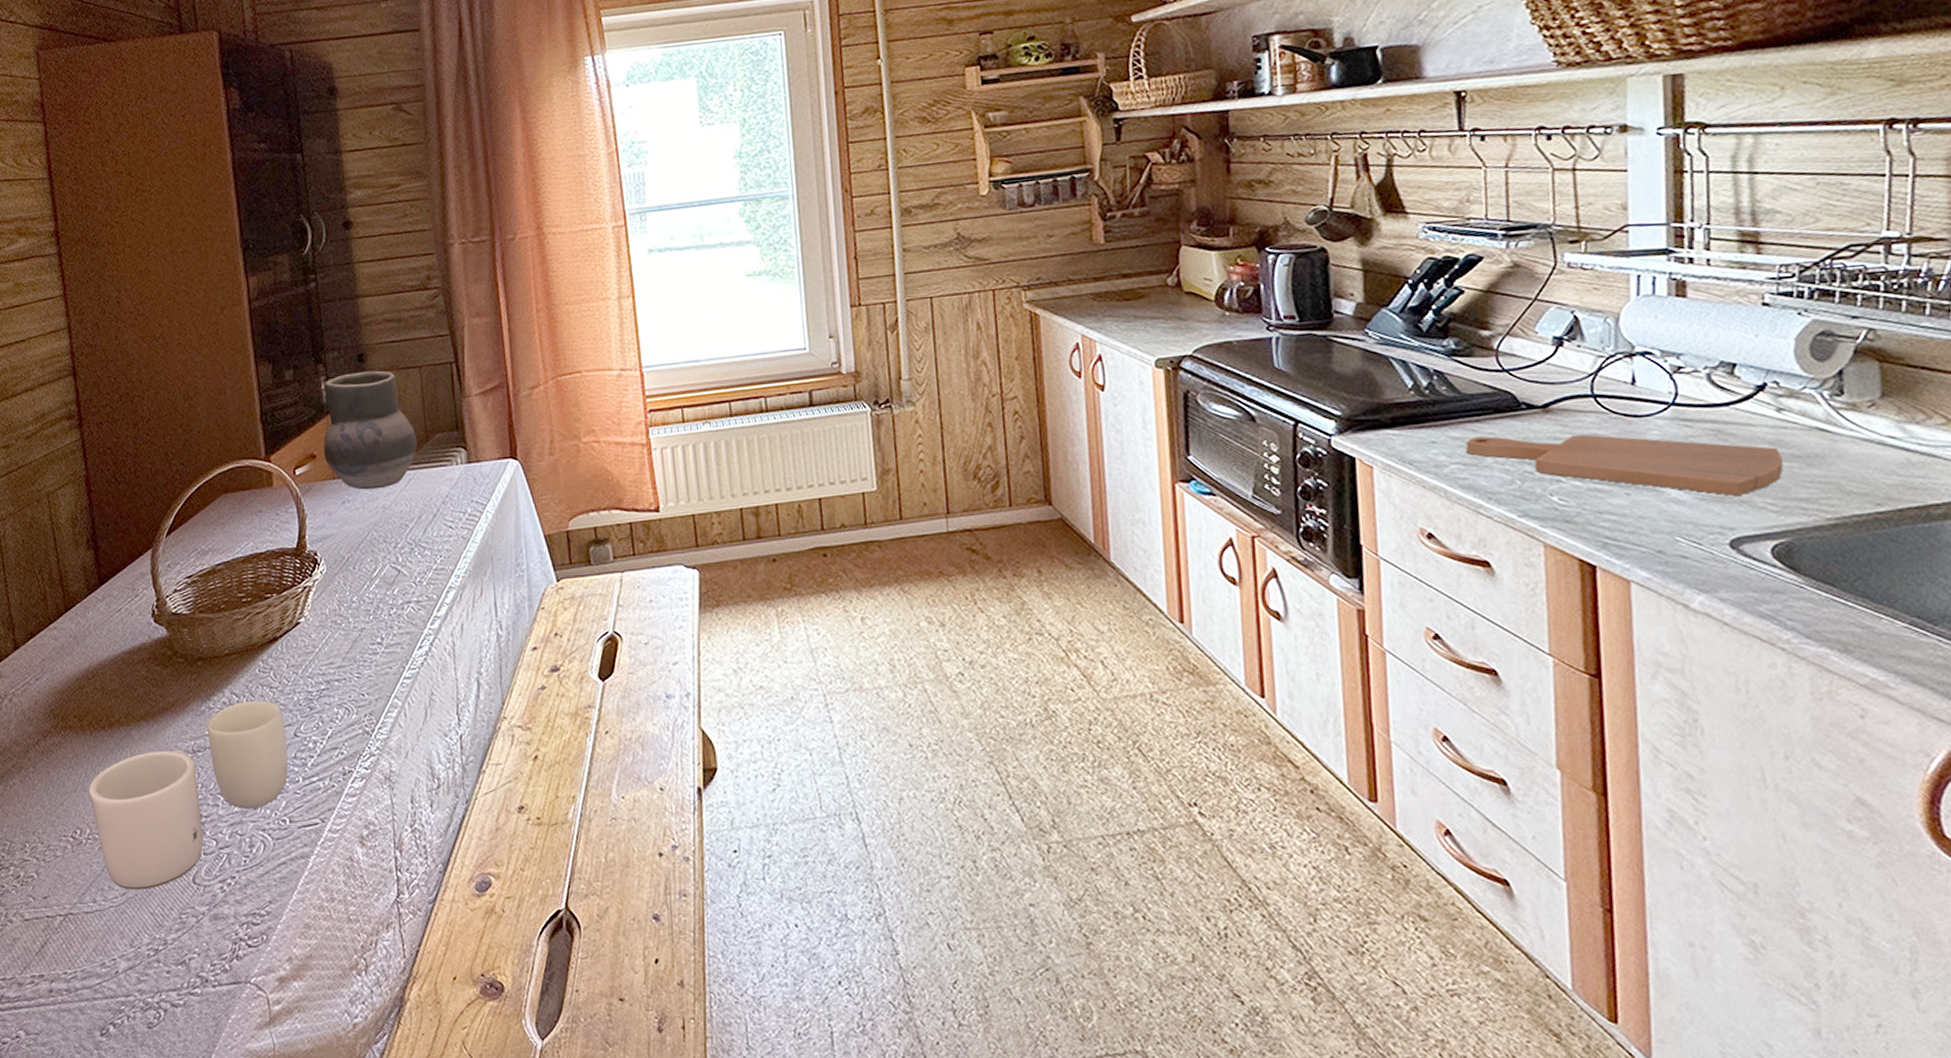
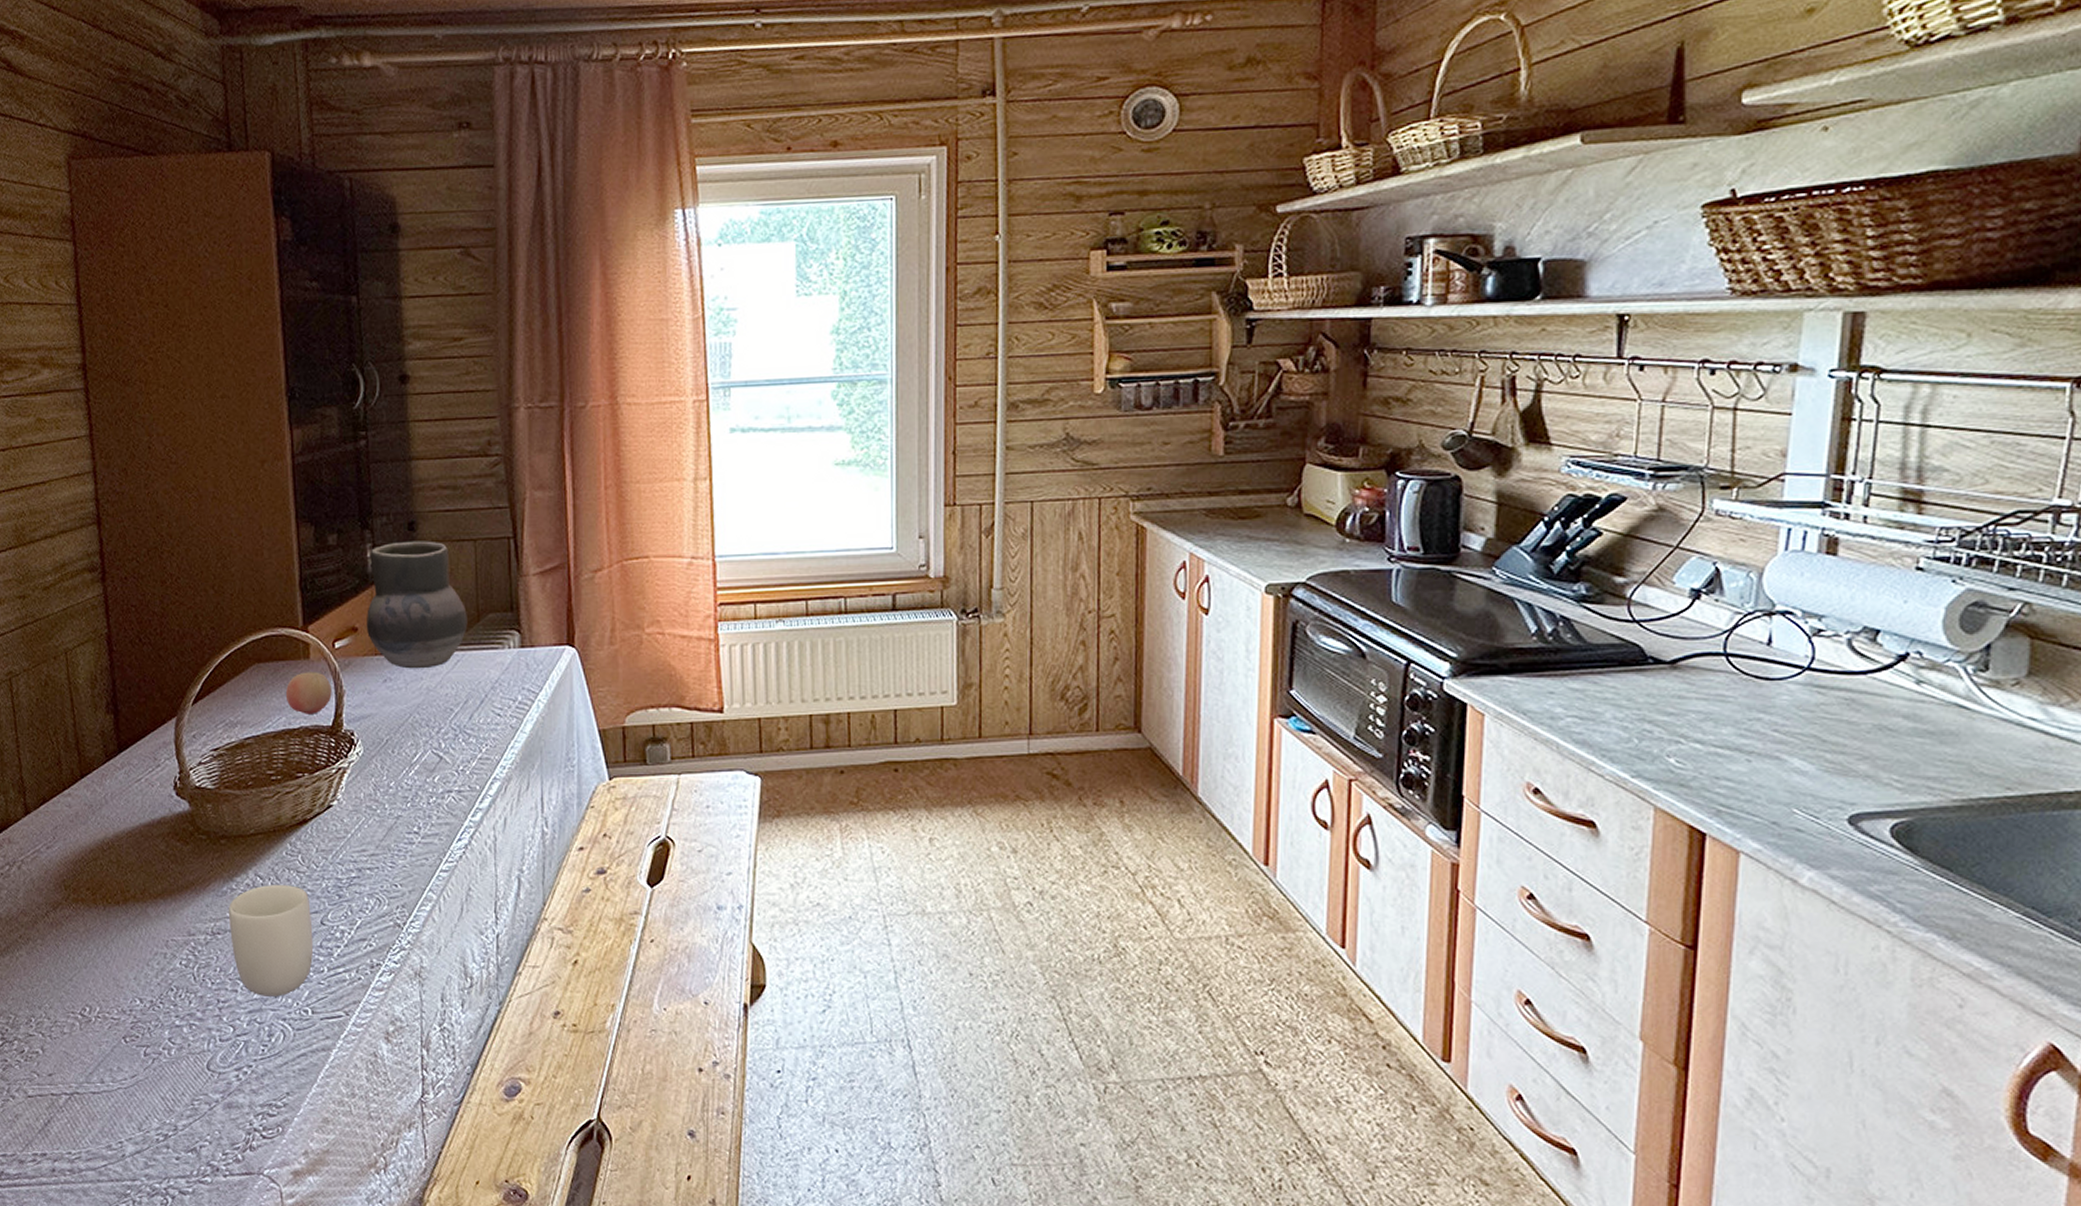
mug: present [89,749,204,890] -> none [100,930,220,1073]
fruit: none [252,498,295,539] -> present [285,672,332,714]
cutting board: present [1466,434,1783,497] -> none [1585,690,1915,771]

